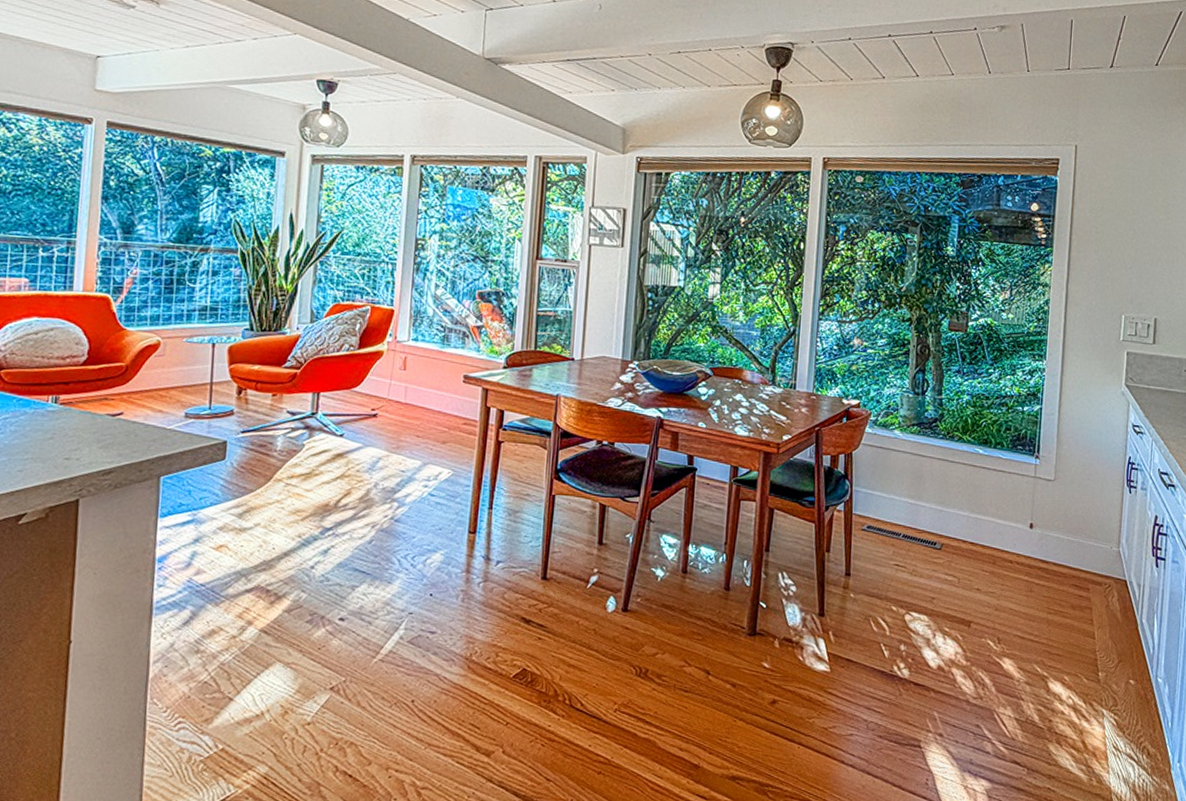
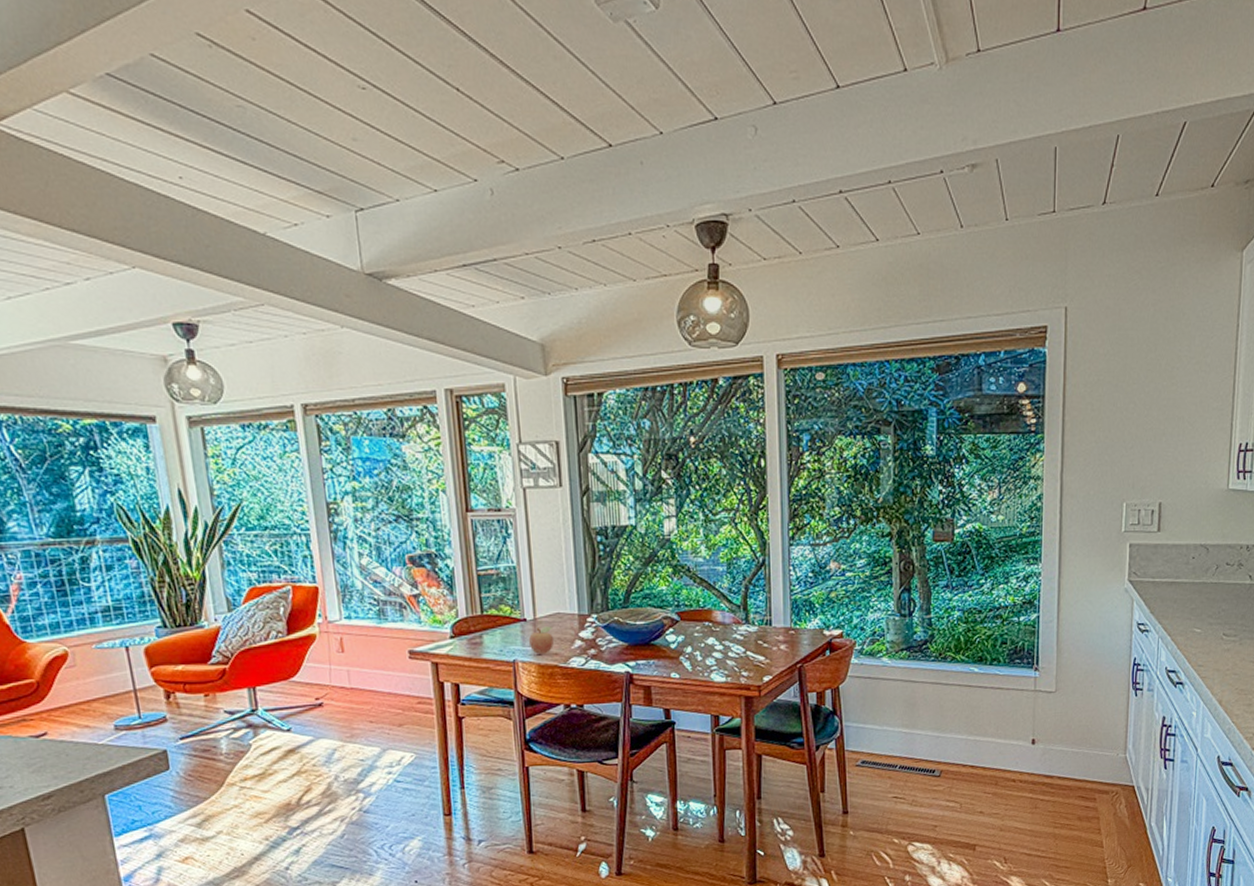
fruit: none [574,367,597,392] -> present [529,626,555,654]

